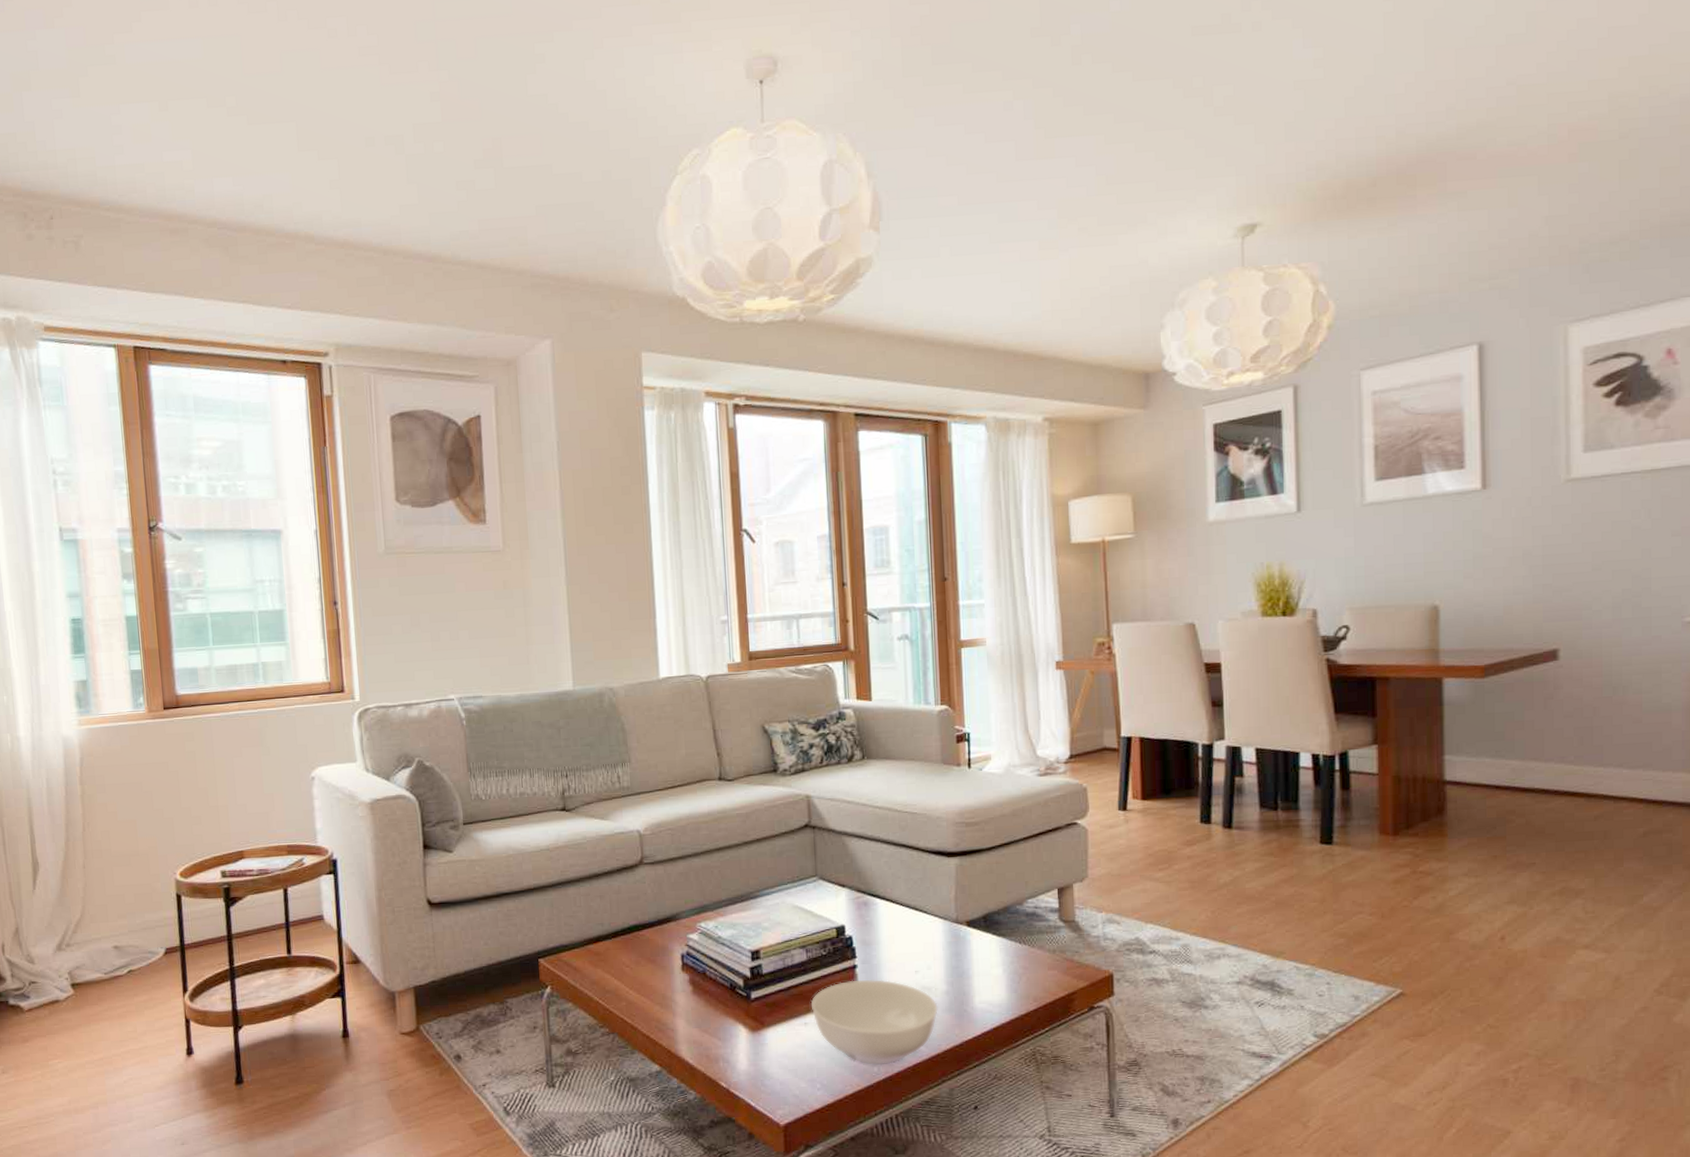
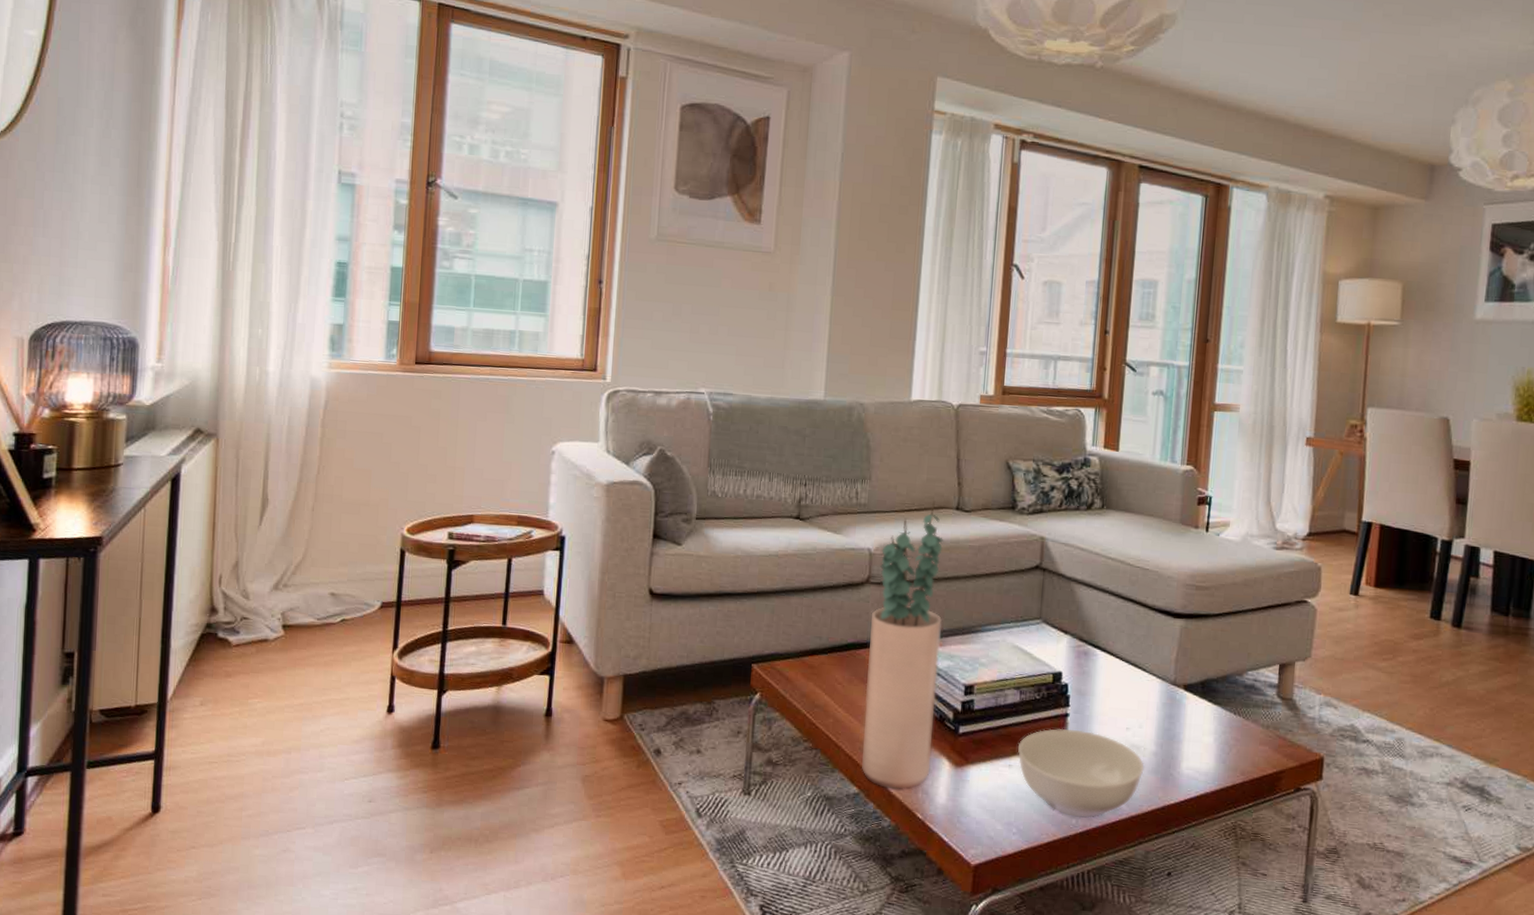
vase: none [650,774,728,1062] -> present [861,501,944,789]

